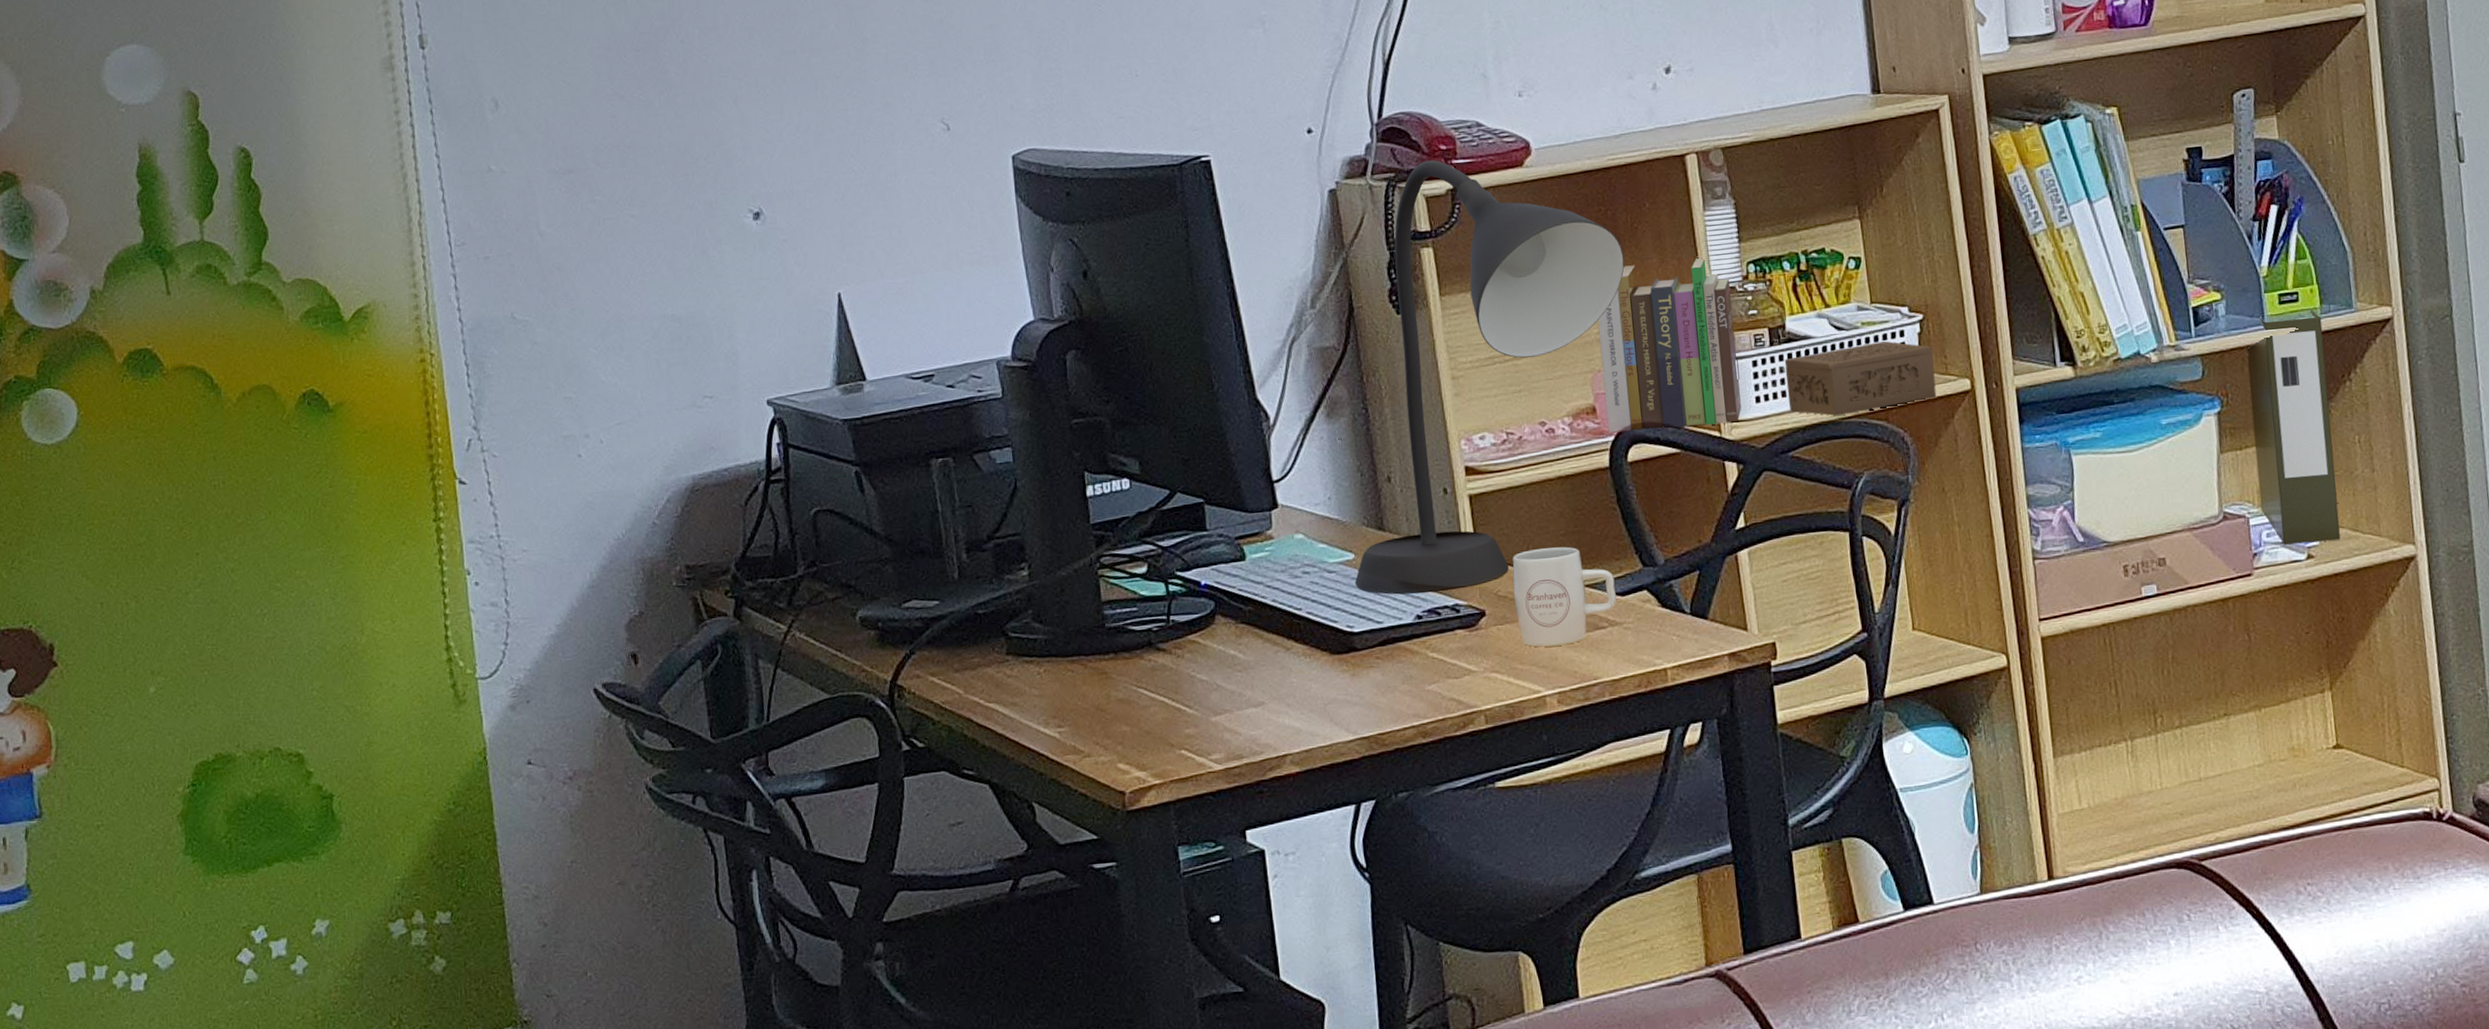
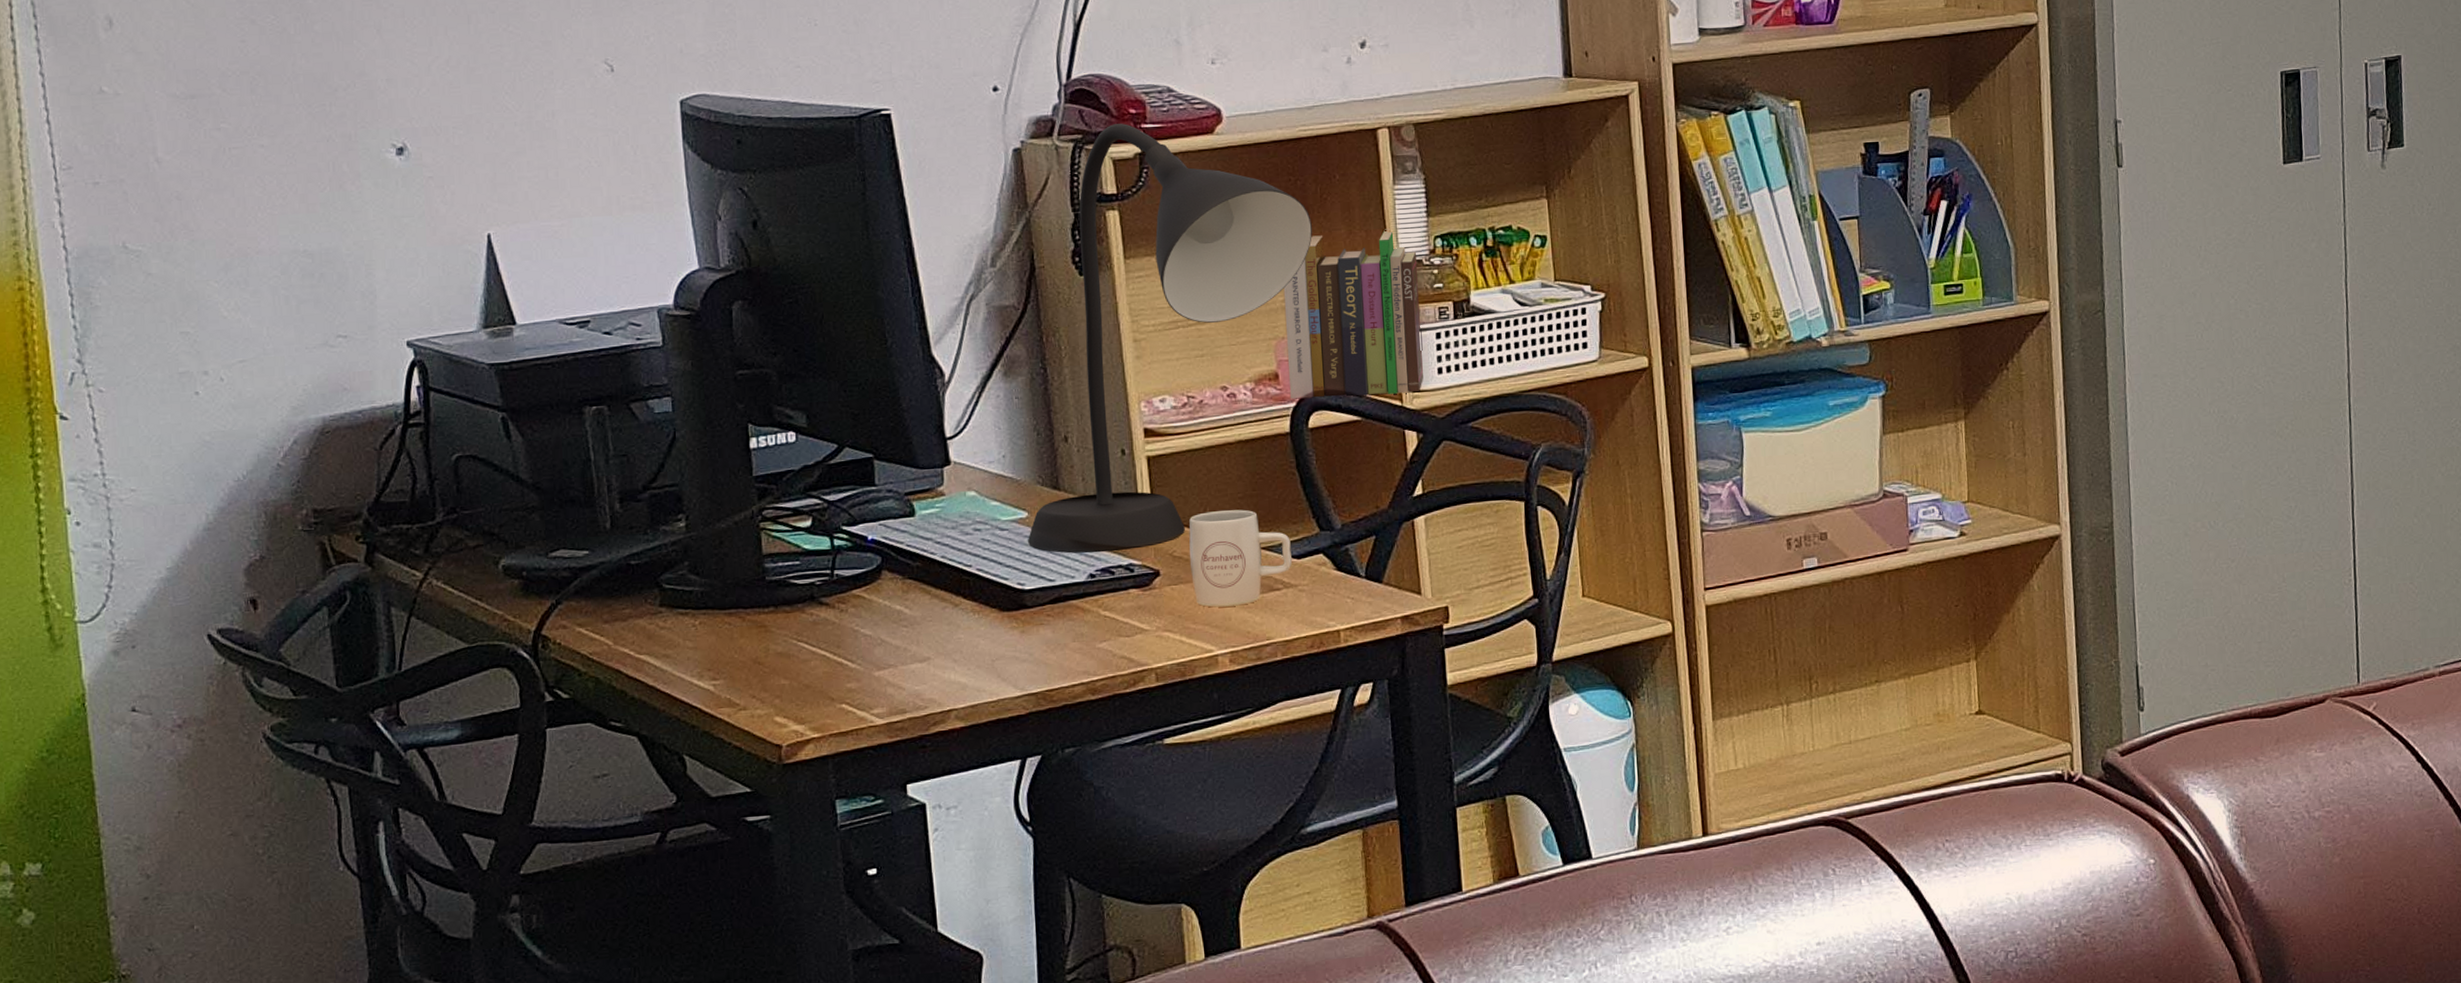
decorative box: present [1784,341,1937,416] -> none [1467,318,1615,389]
binder: present [2246,307,2340,545] -> none [1912,298,1992,522]

